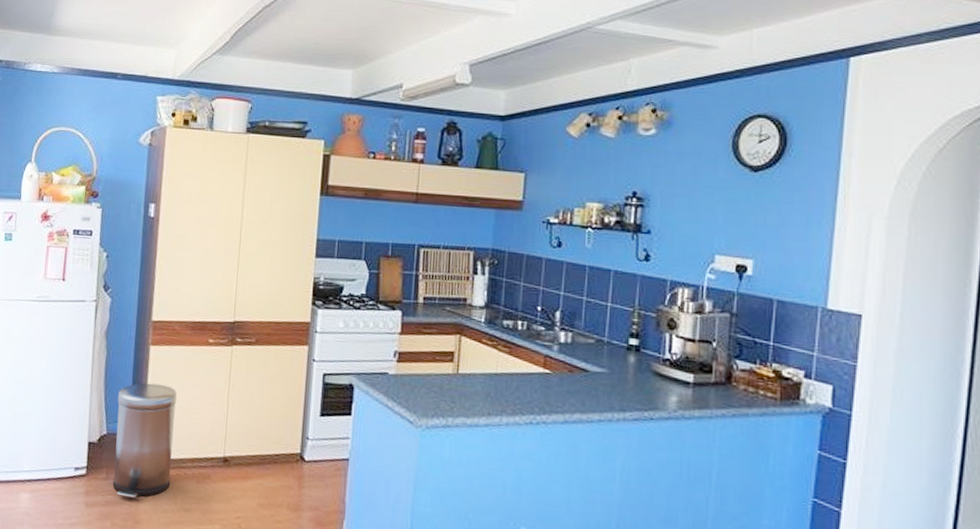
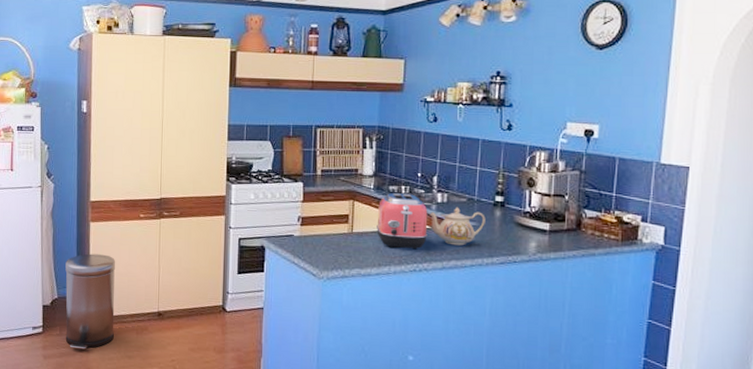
toaster: none [487,328,549,398] -> present [376,193,428,250]
teapot: none [550,349,617,396] -> present [429,207,485,246]

